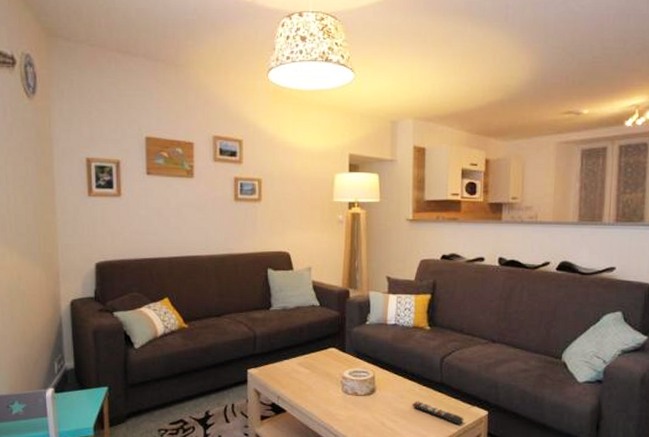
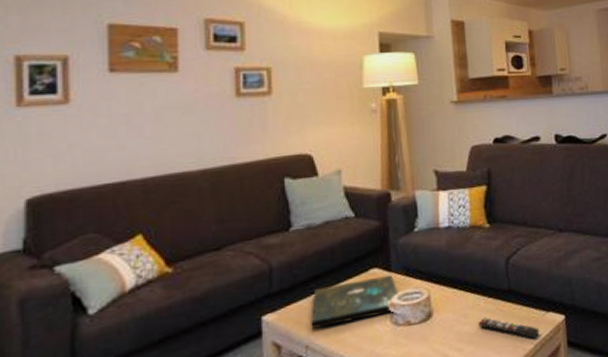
board game: none [282,354,351,385] -> present [311,274,401,329]

